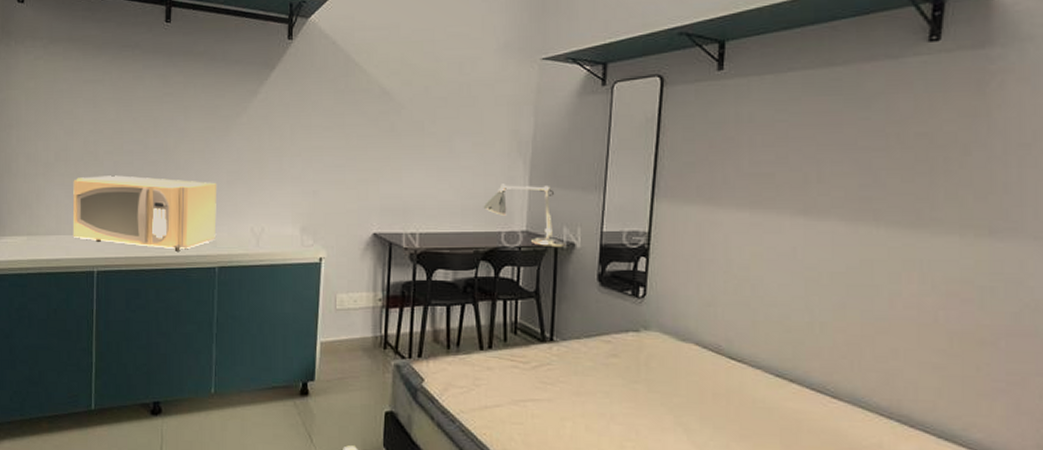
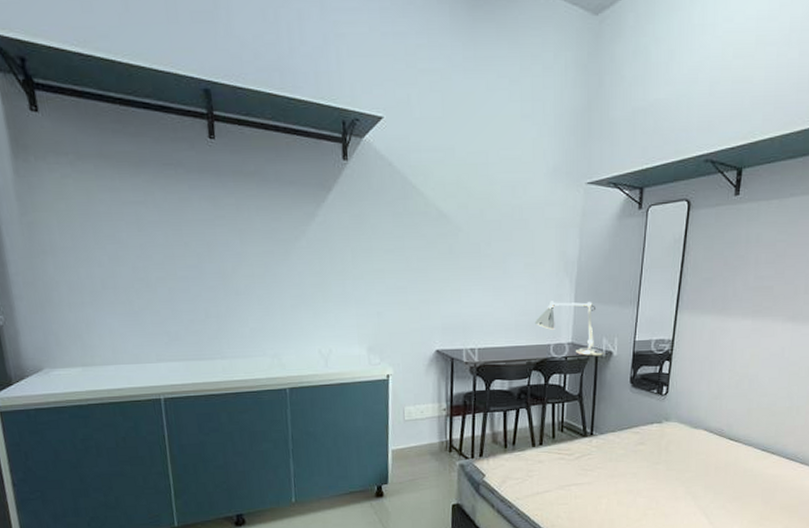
microwave: present [72,175,217,251] -> none [125,302,284,375]

